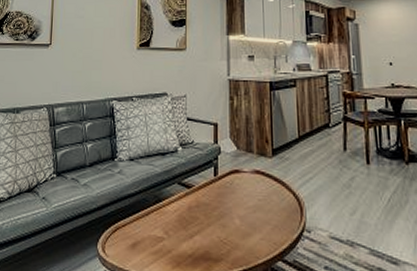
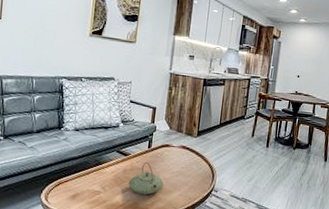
teapot: none [196,195,238,240] -> present [128,162,164,195]

